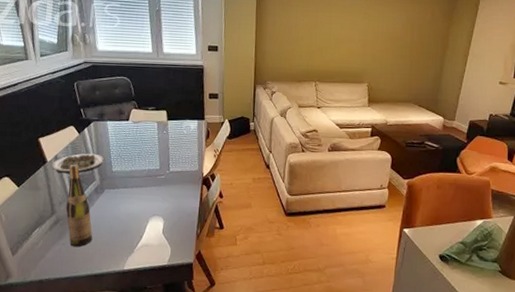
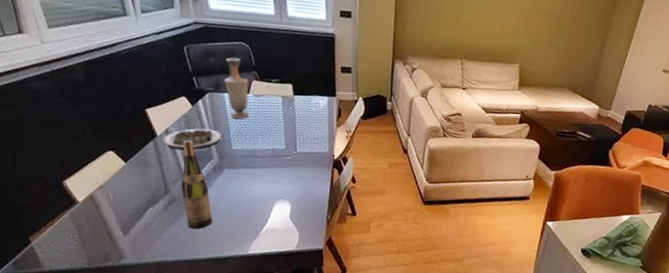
vase: none [107,90,129,143] -> present [224,57,249,119]

